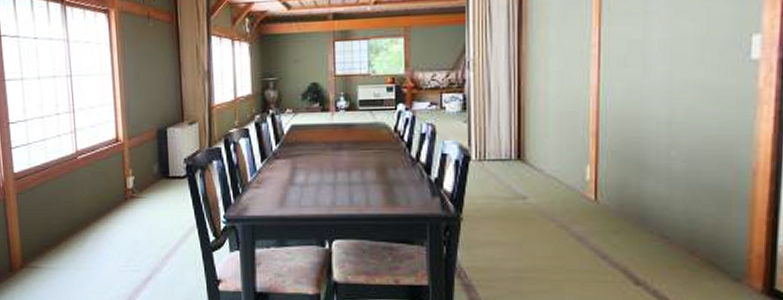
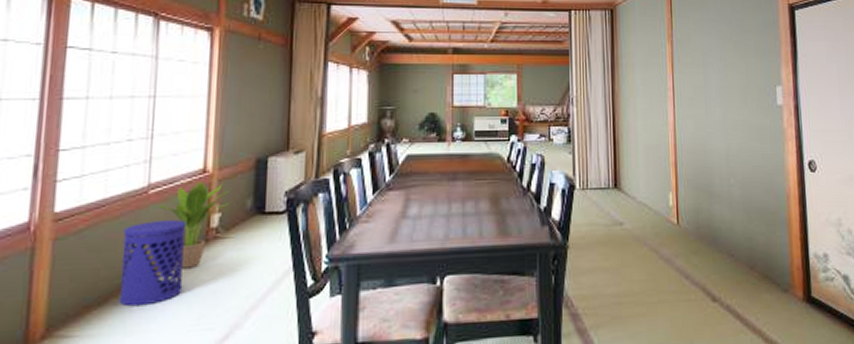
waste bin: none [64,181,113,249] -> present [119,220,187,307]
potted plant: none [86,149,141,221] -> present [159,182,231,269]

